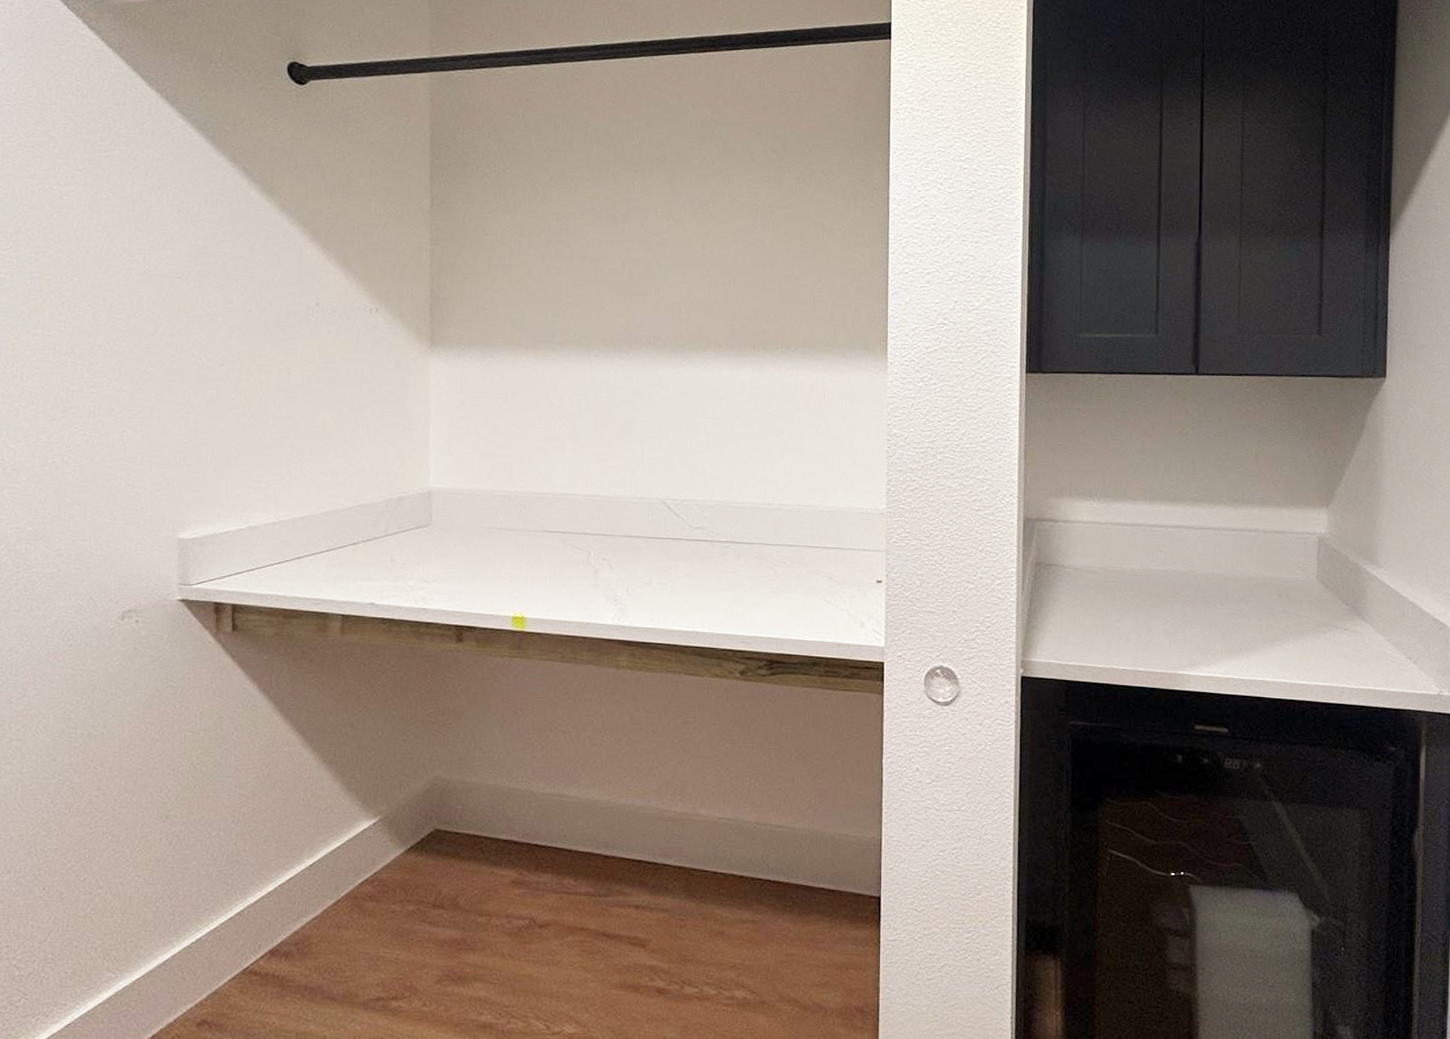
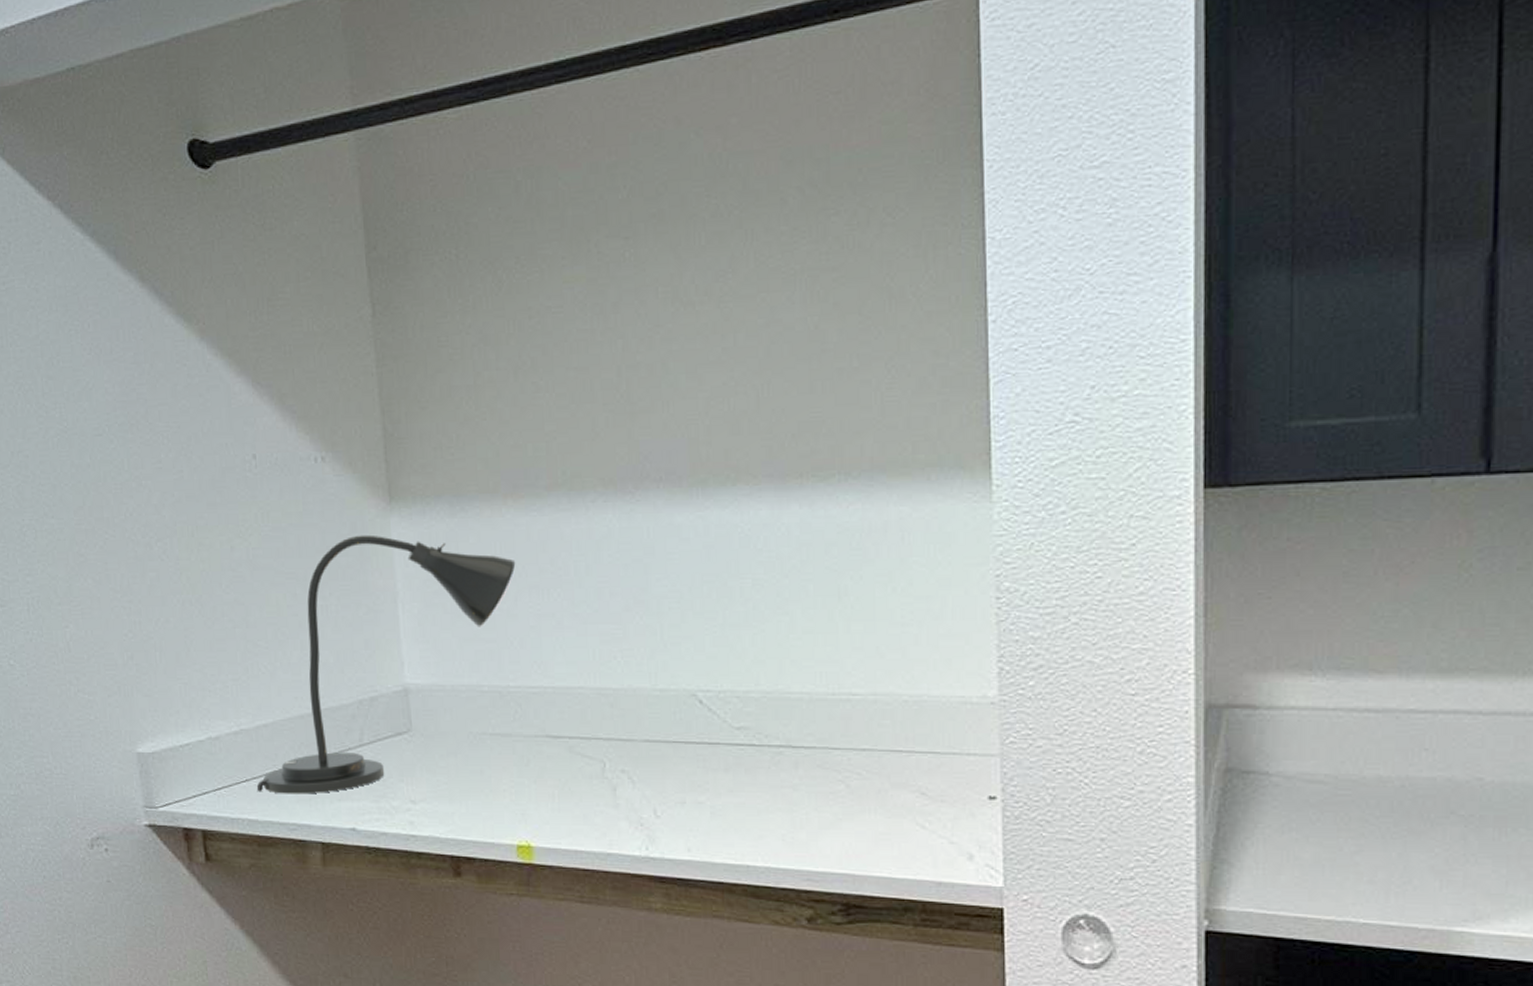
desk lamp: none [287,370,531,575] -> present [256,534,516,794]

